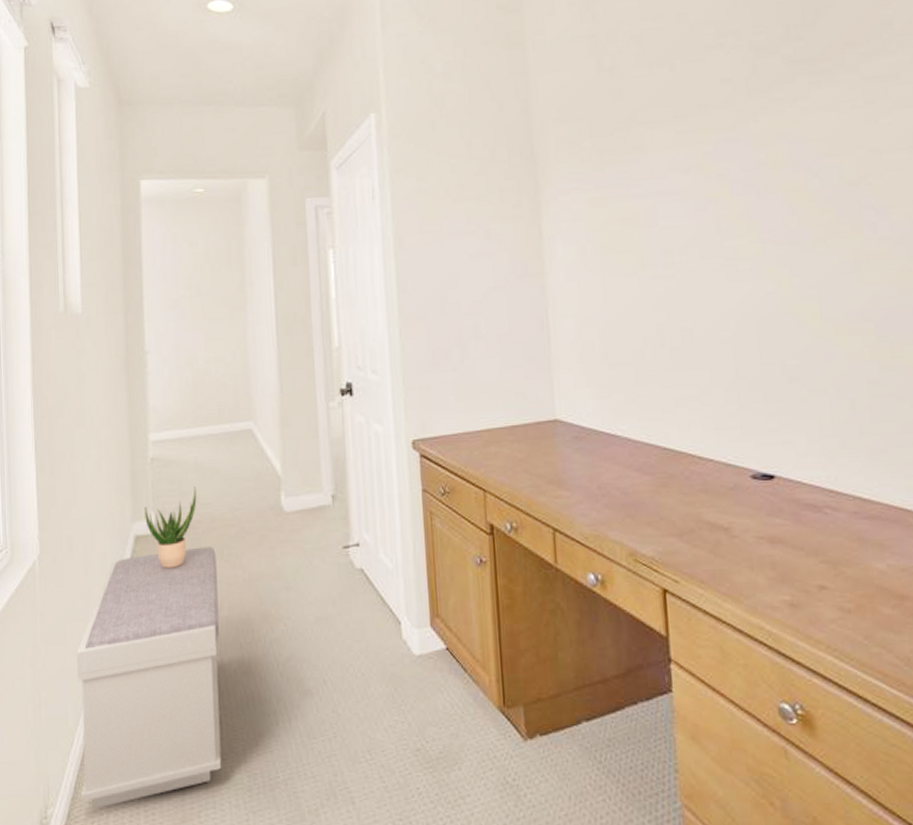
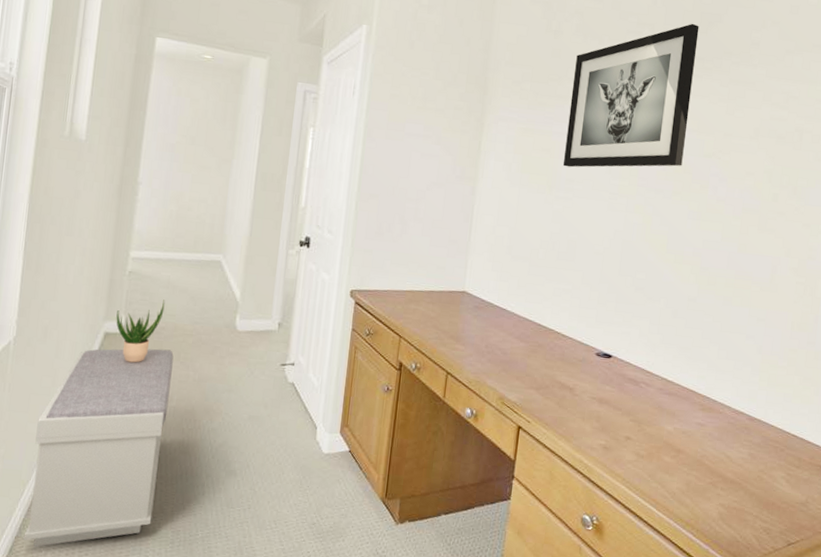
wall art: none [643,16,819,236] -> present [562,23,699,168]

